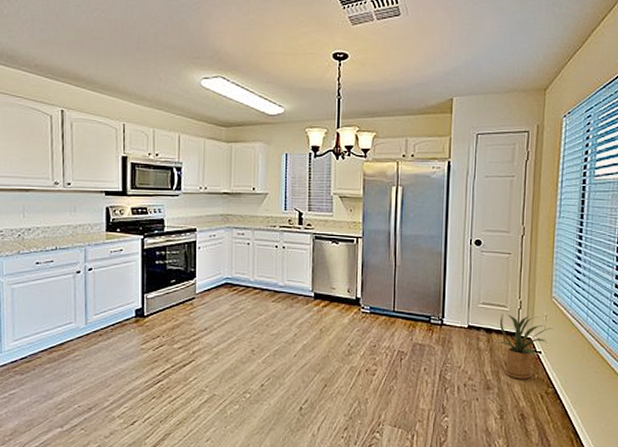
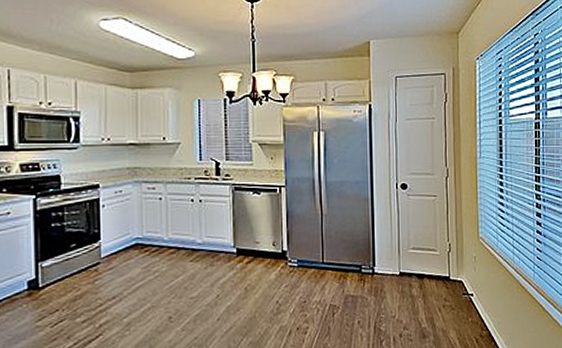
house plant: present [498,313,554,379] -> none [430,257,483,325]

